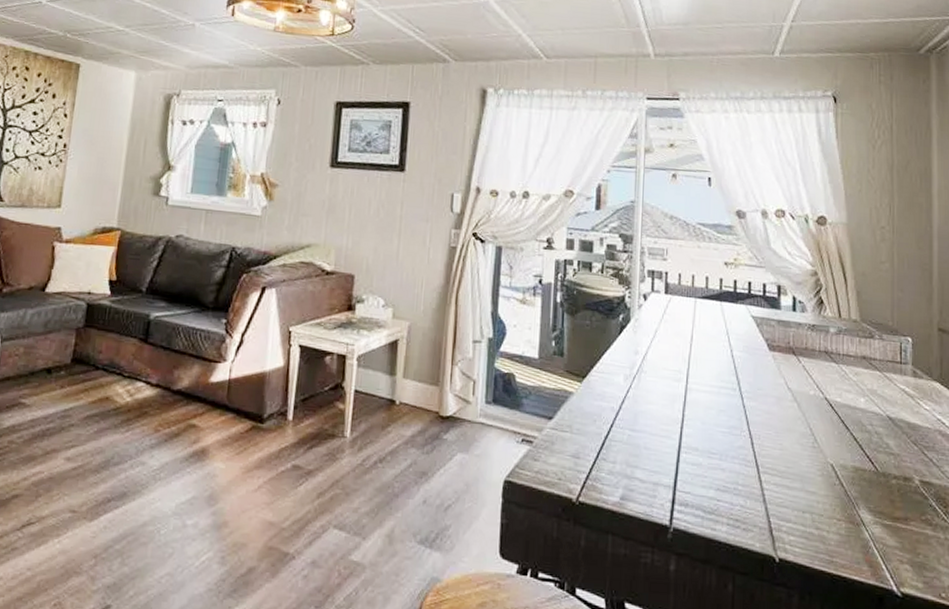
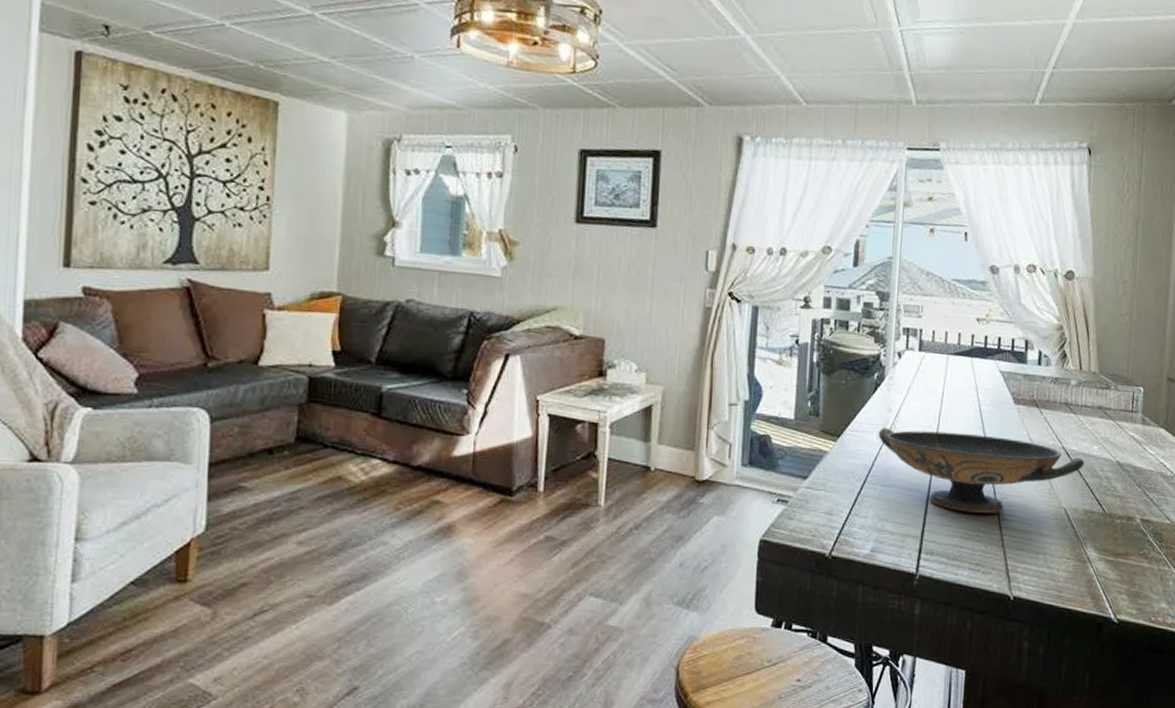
decorative bowl: none [625,370,851,466] -> present [878,428,1085,513]

